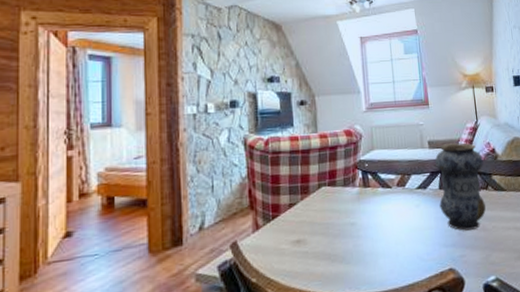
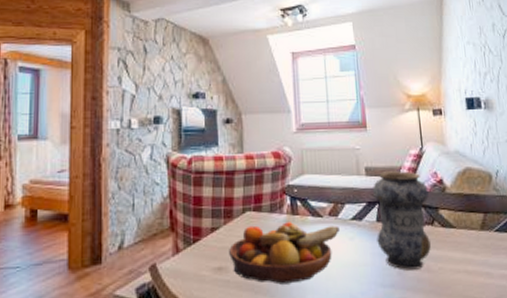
fruit bowl: none [306,194,407,252] -> present [229,222,339,285]

